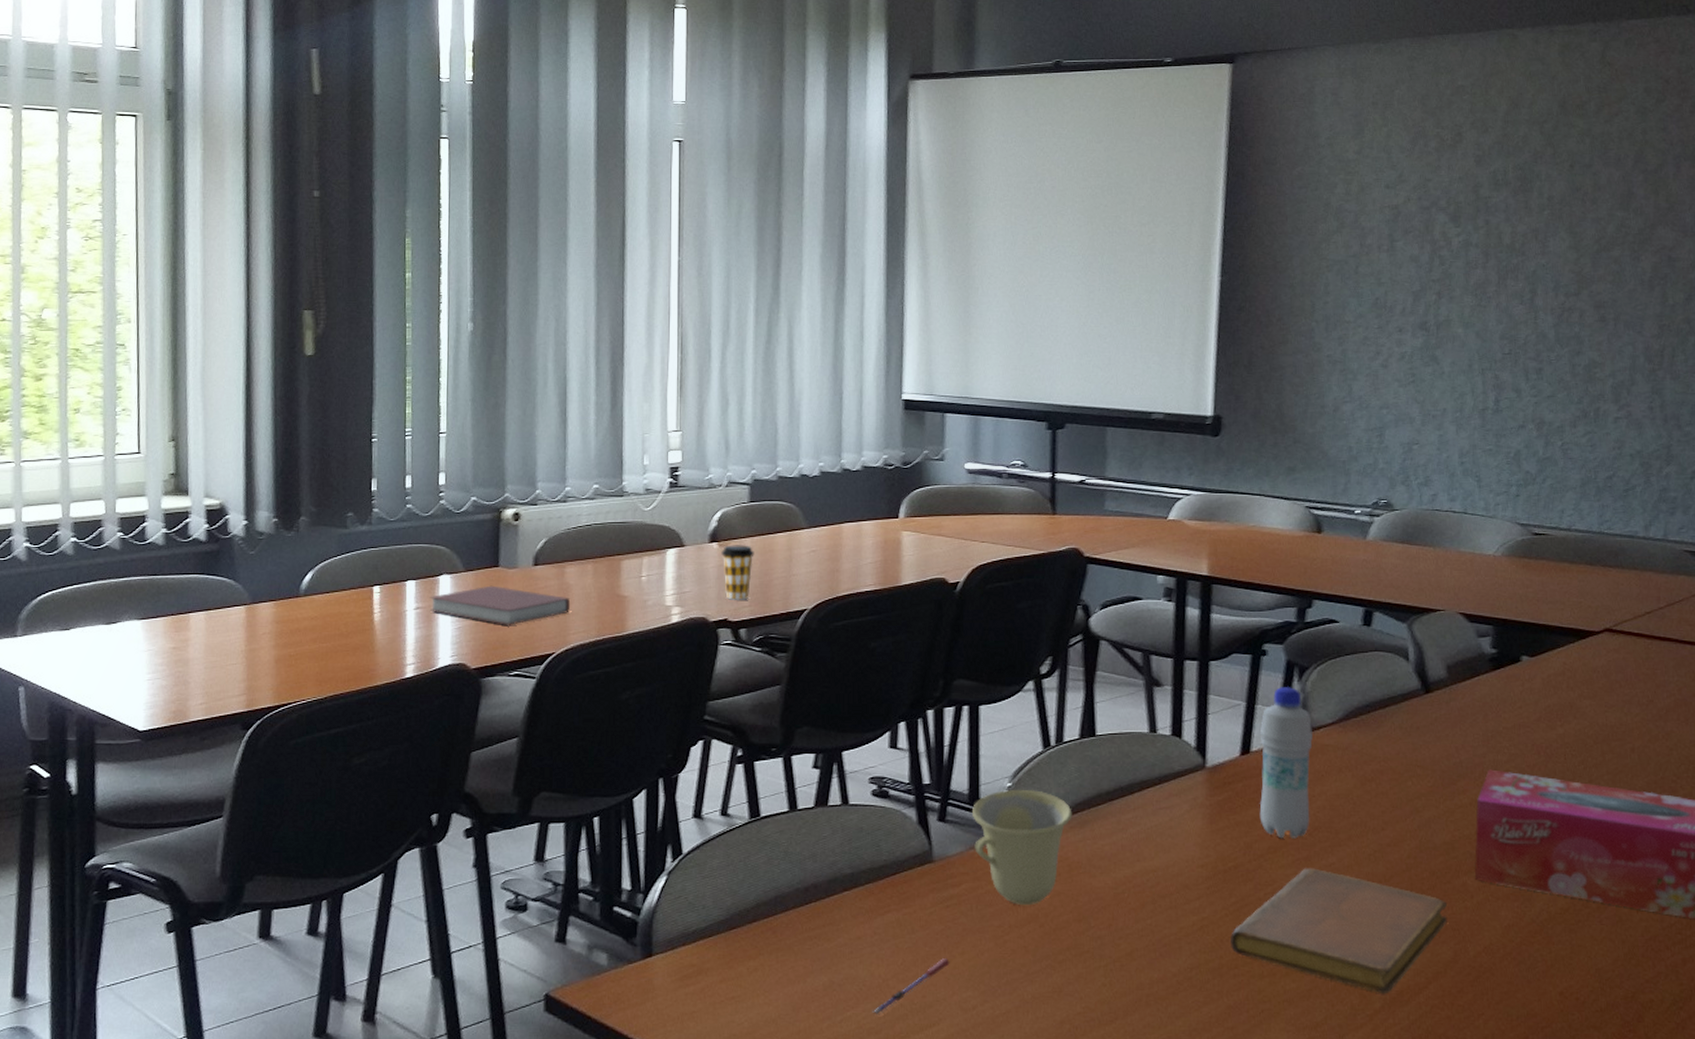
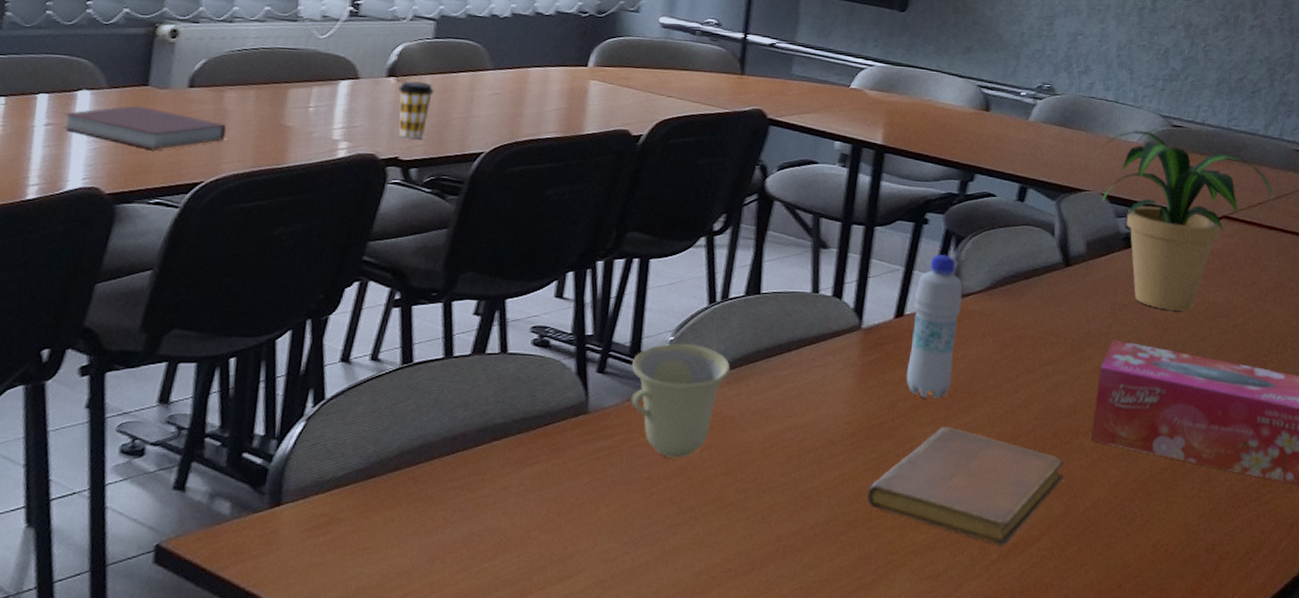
pen: present [872,958,950,1015] -> none [510,510,595,567]
potted plant: none [1444,541,1664,736] -> present [1092,130,1273,311]

